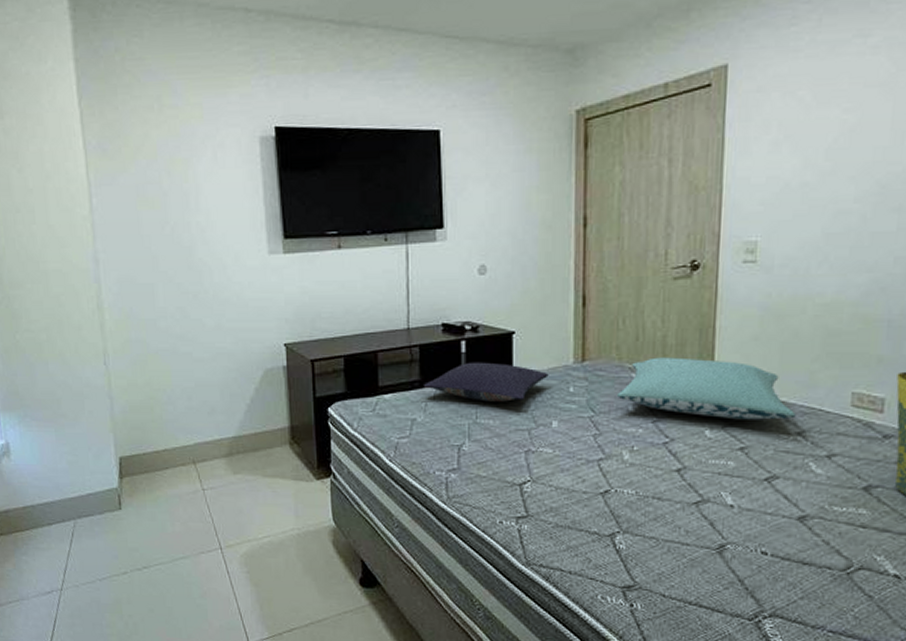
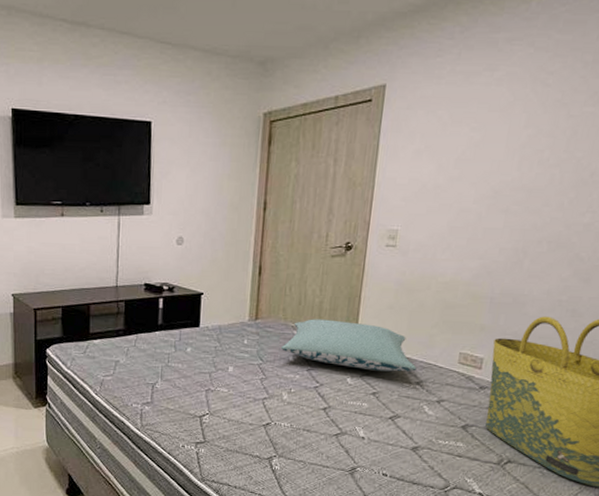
pillow: present [424,362,549,402] -> none [127,316,228,350]

